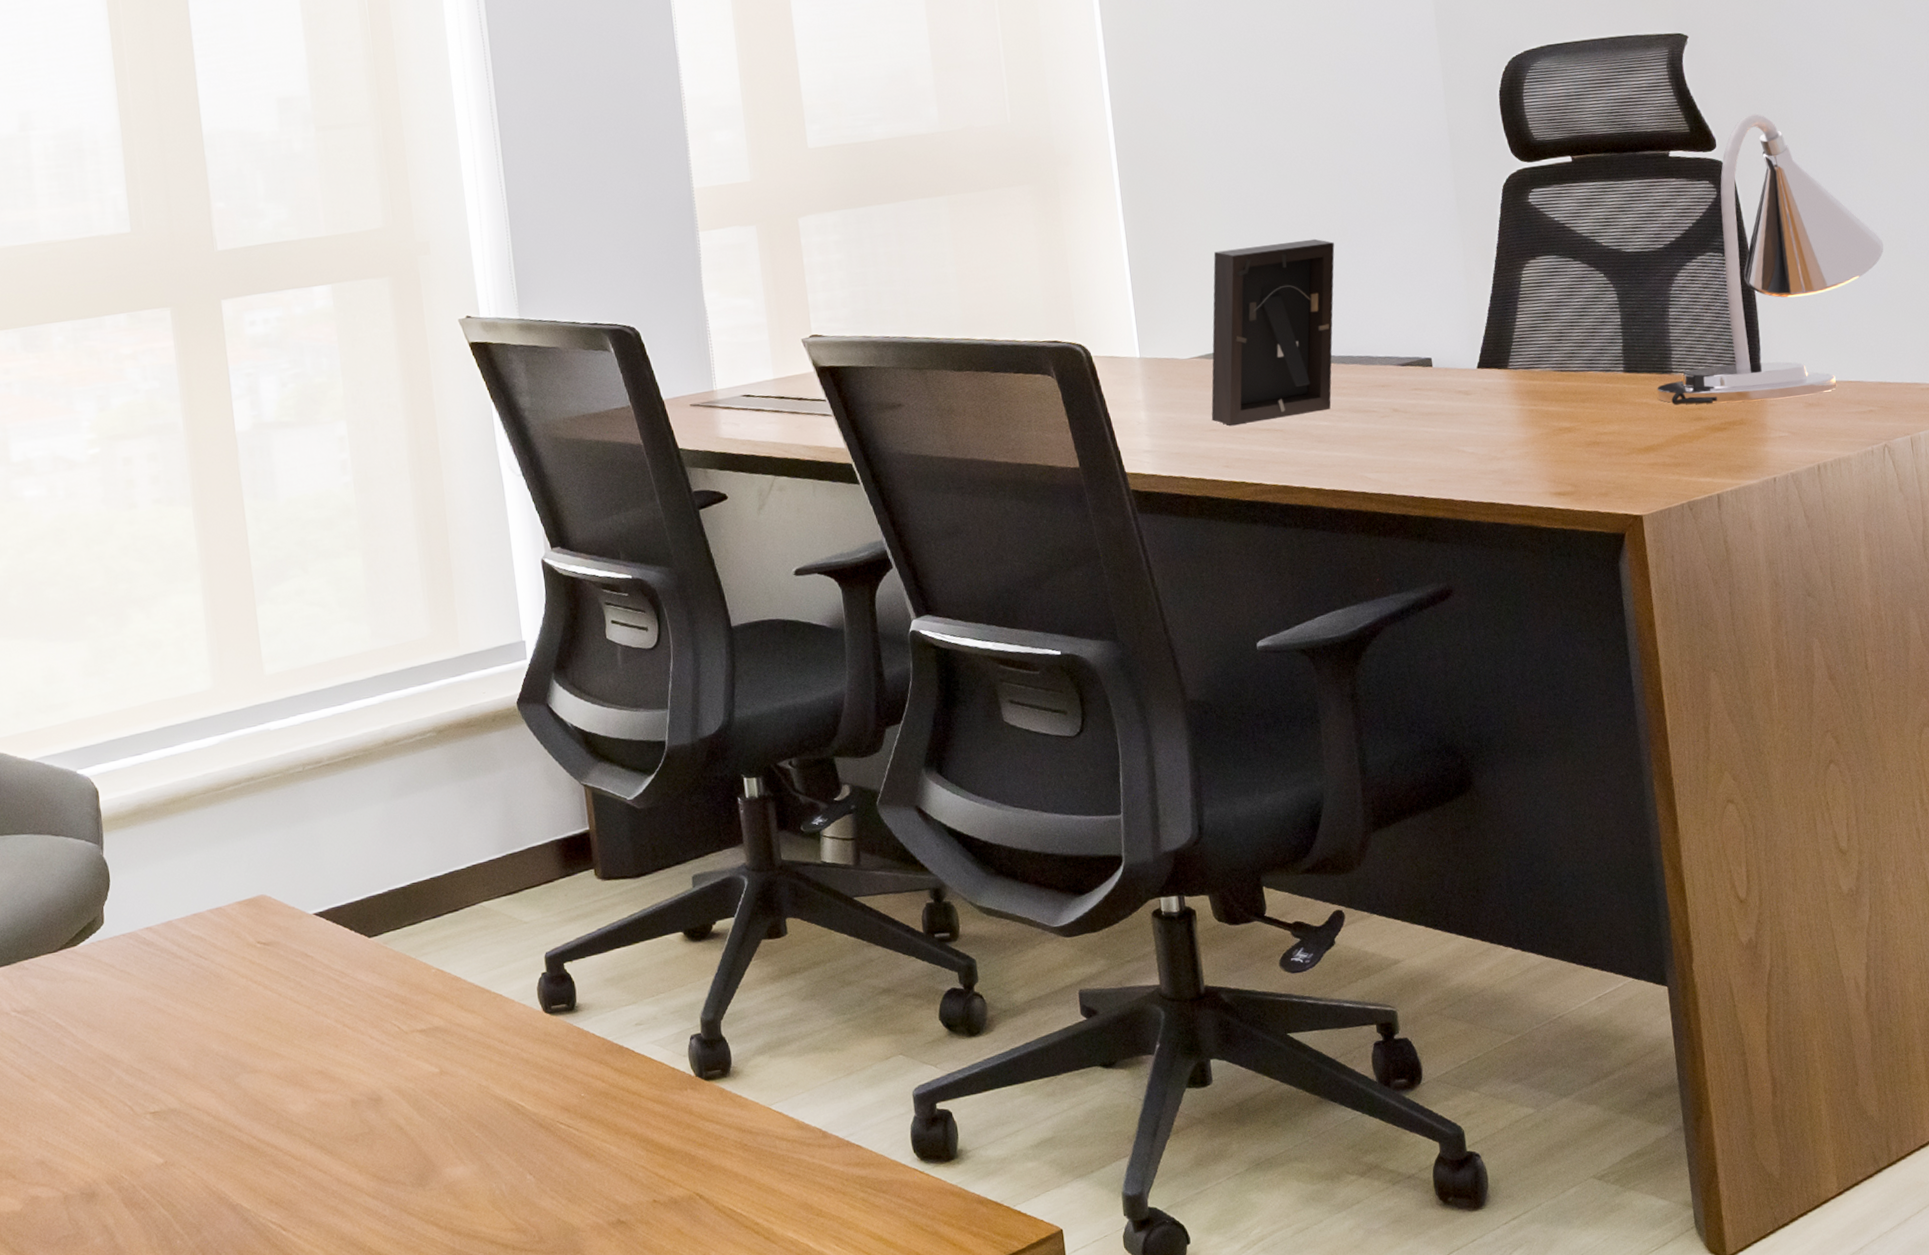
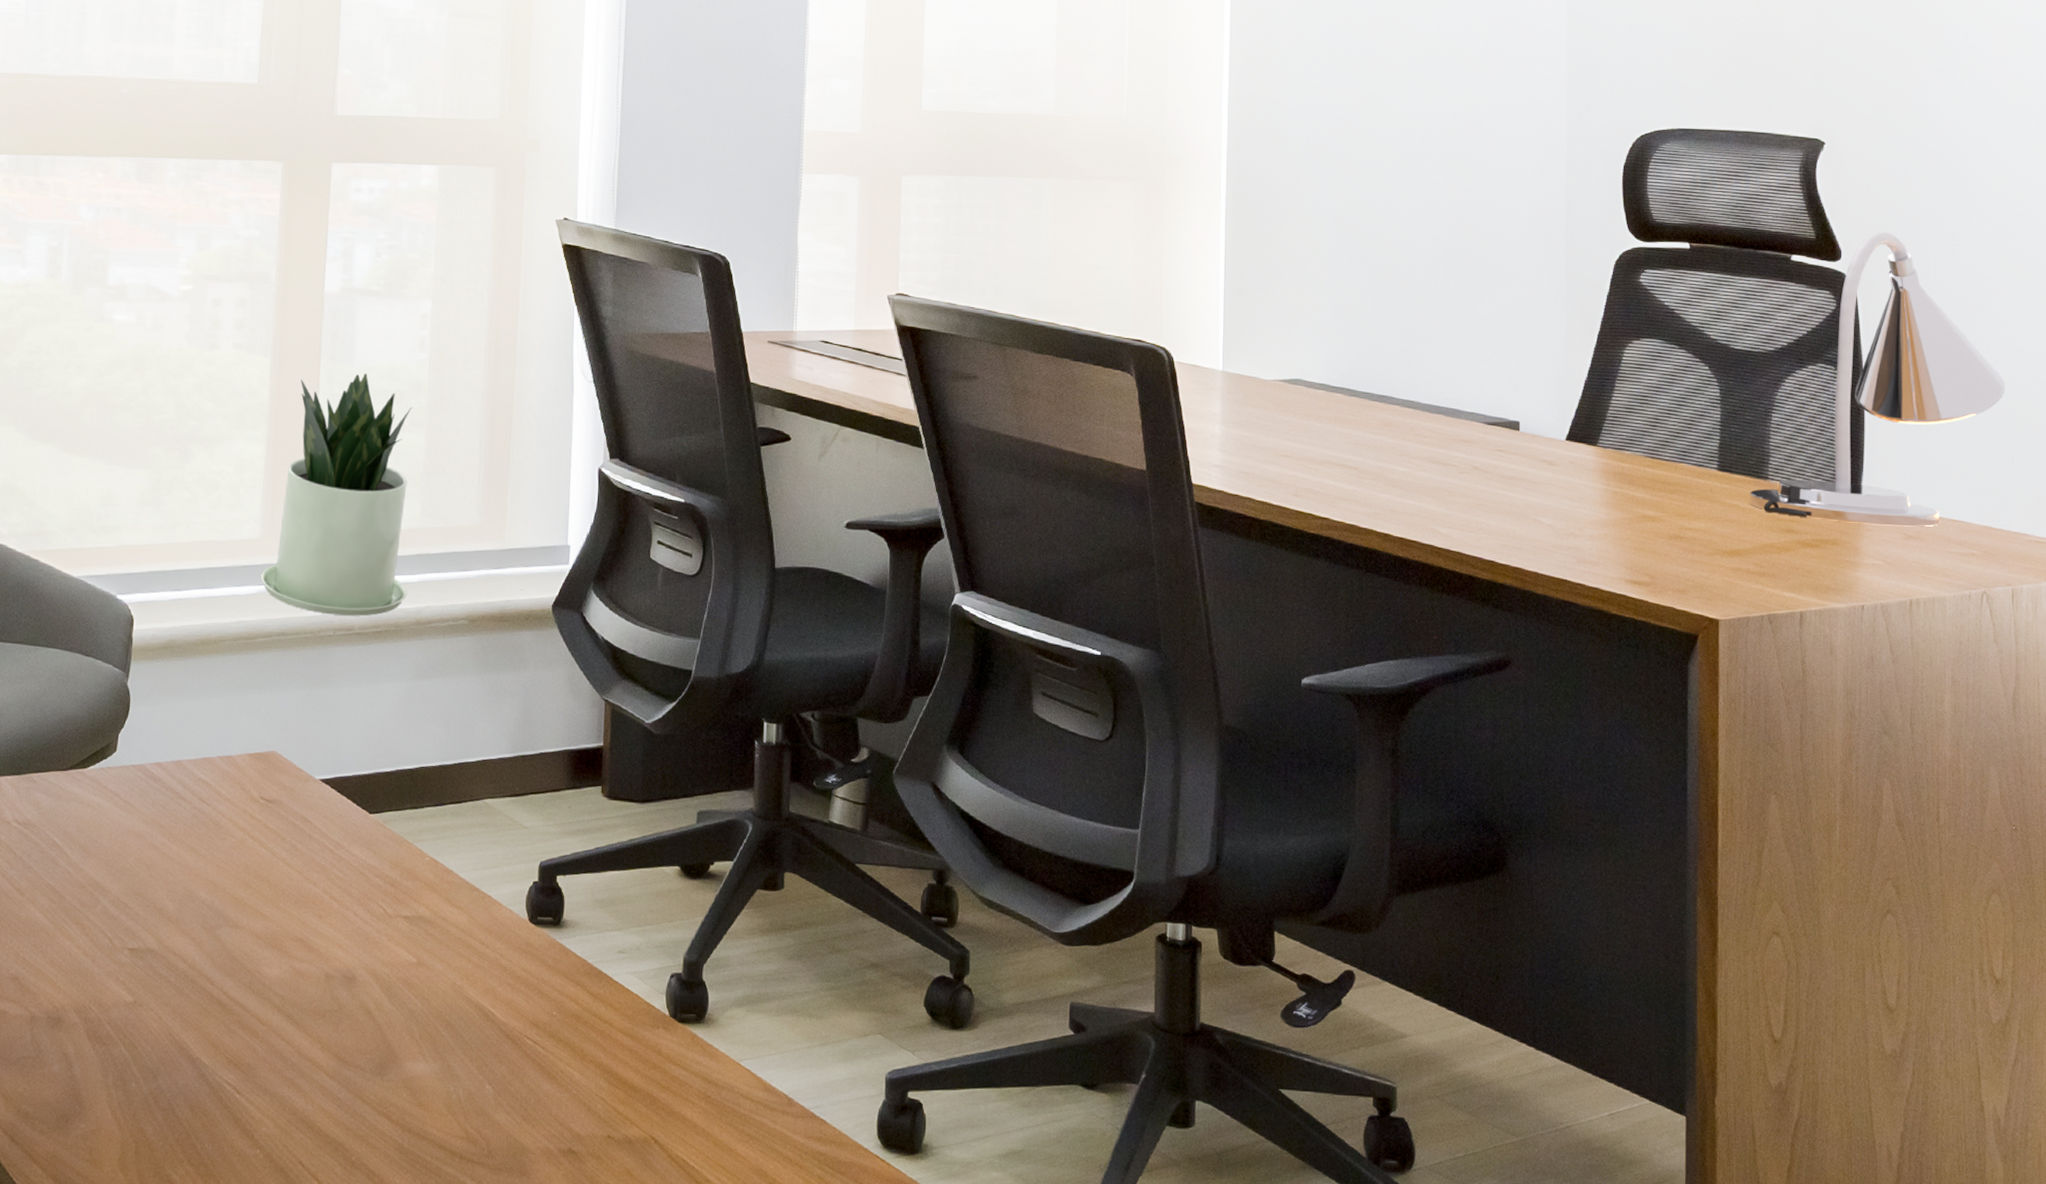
planter: none [219,506,371,752] -> present [261,374,412,616]
picture frame: present [1211,238,1335,425] -> none [1286,278,1435,456]

